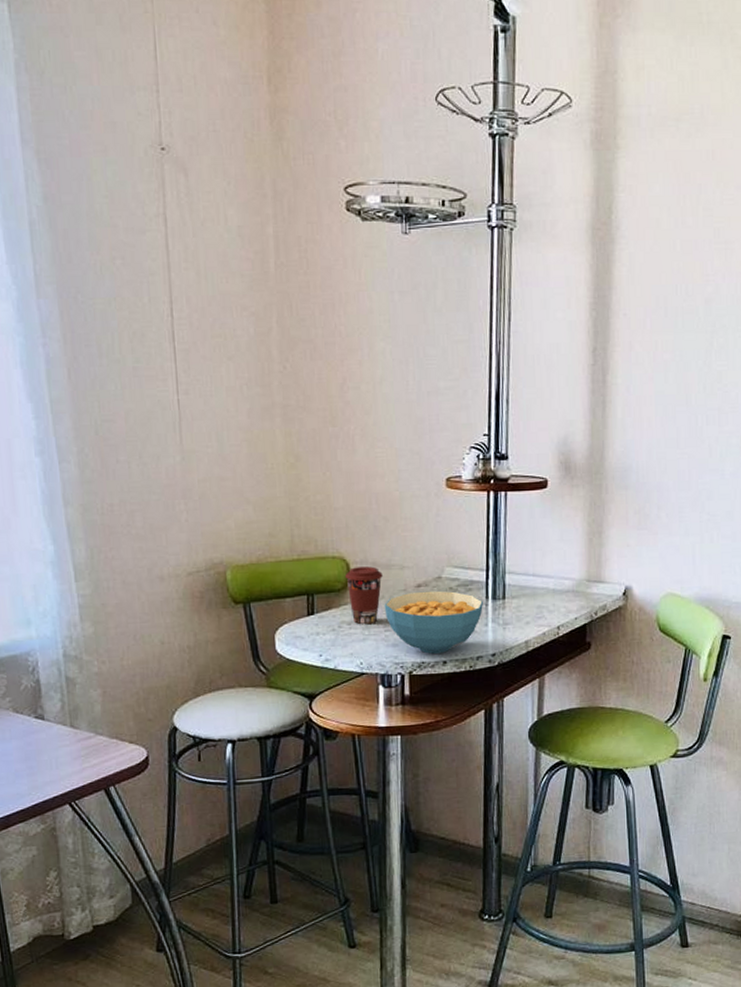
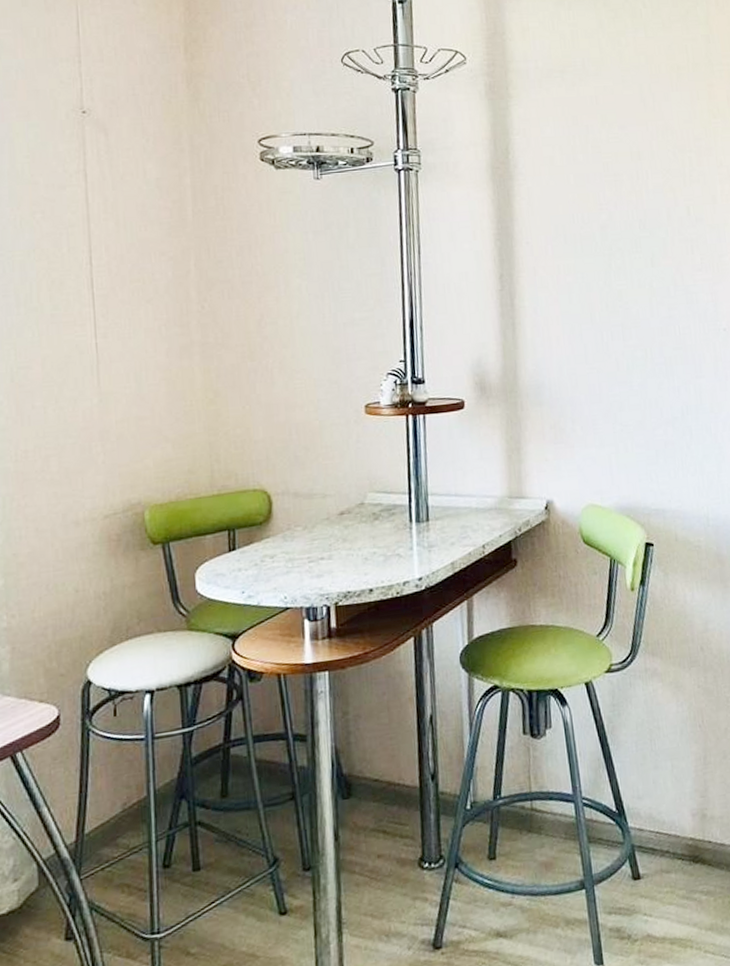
coffee cup: present [344,566,383,625] -> none [266,497,305,558]
cereal bowl: present [384,590,483,654] -> none [307,516,407,583]

